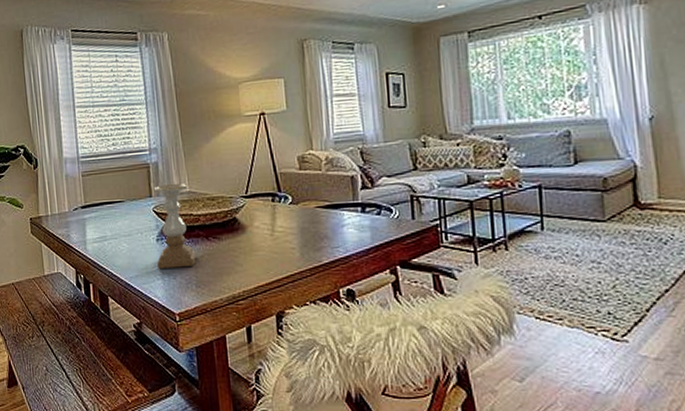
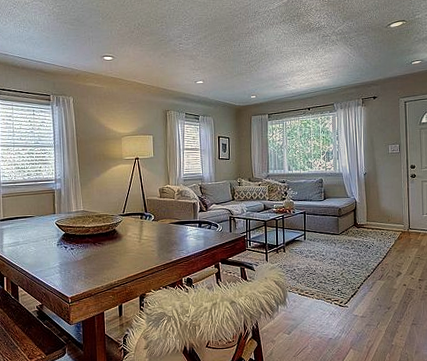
candle holder: present [153,184,196,269] -> none [57,205,86,265]

